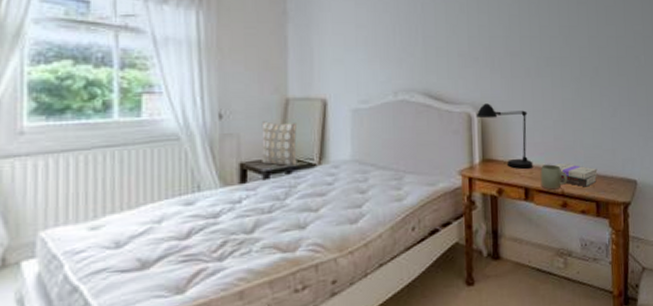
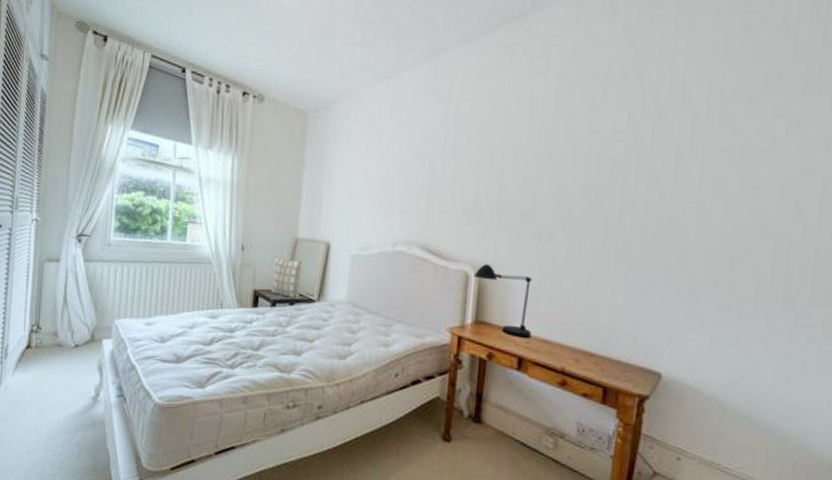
mug: present [540,164,568,190] -> none [537,336,571,366]
books: present [555,162,598,187] -> none [557,337,610,369]

